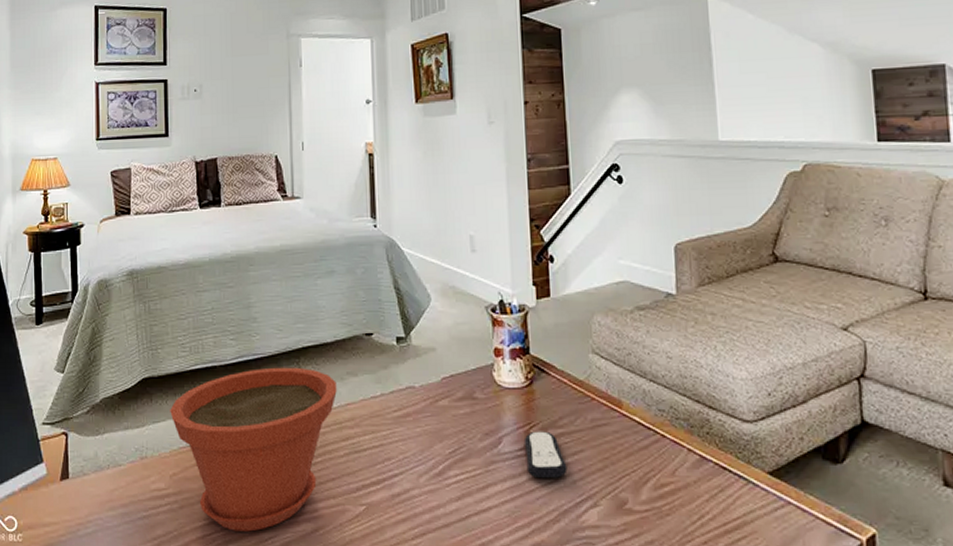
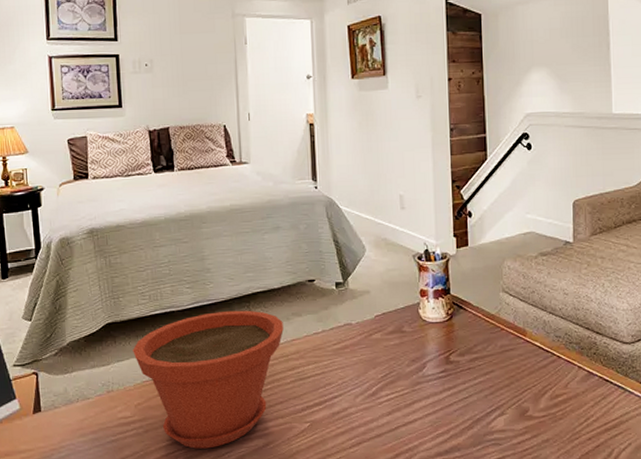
remote control: present [525,431,567,479] -> none [445,356,480,395]

